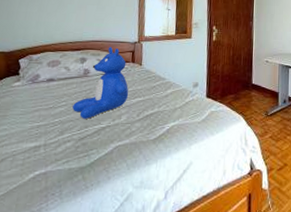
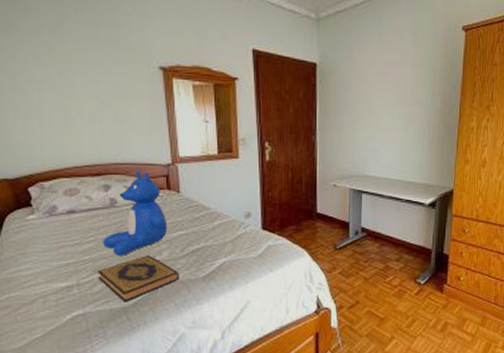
hardback book: none [63,119,134,162] -> present [98,255,180,303]

